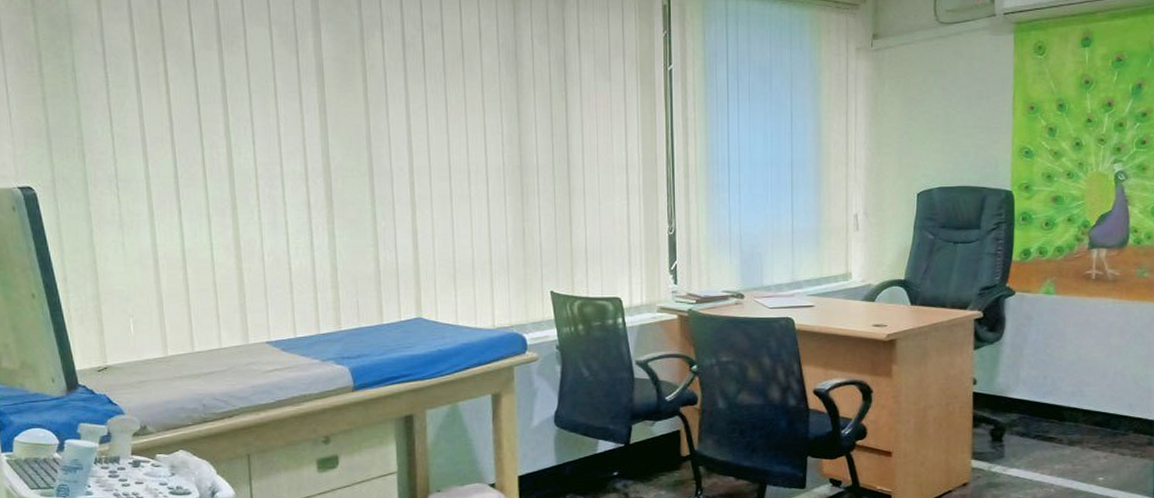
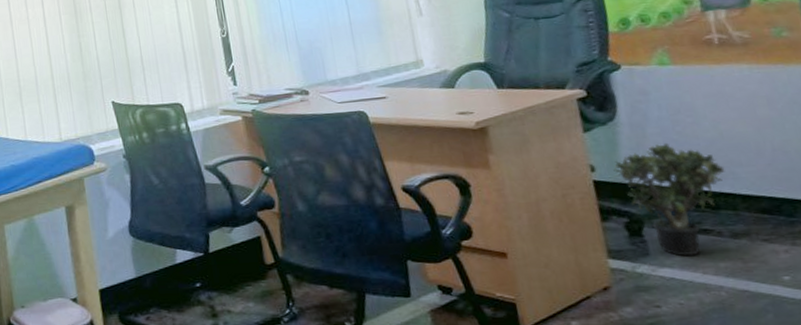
potted plant: none [990,362,1076,460] -> present [613,142,725,257]

